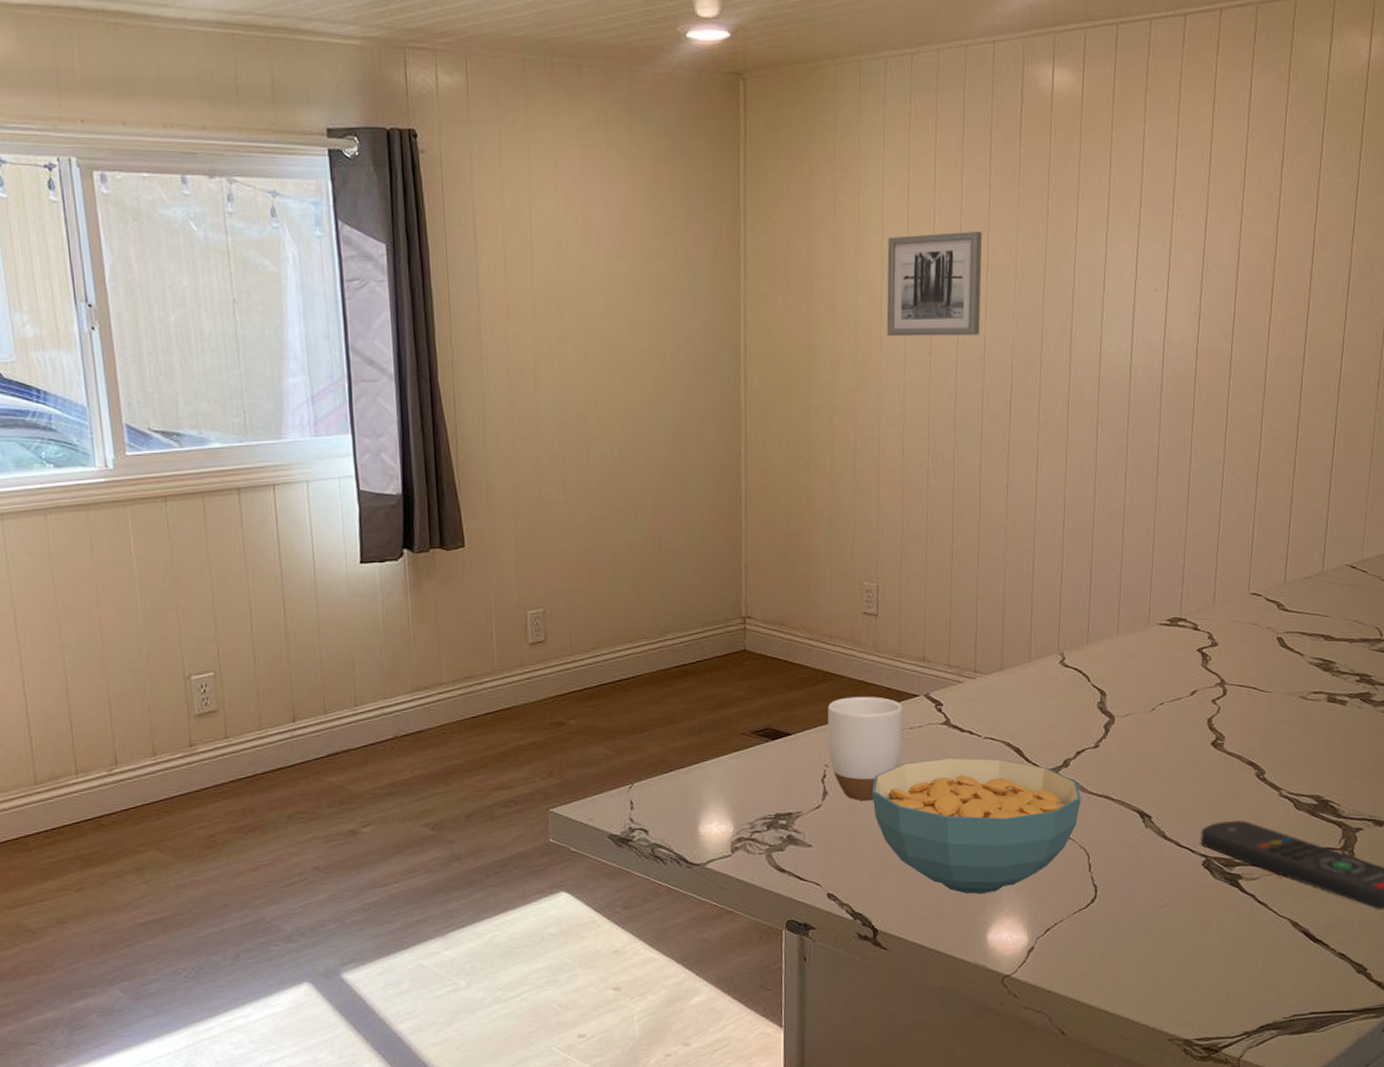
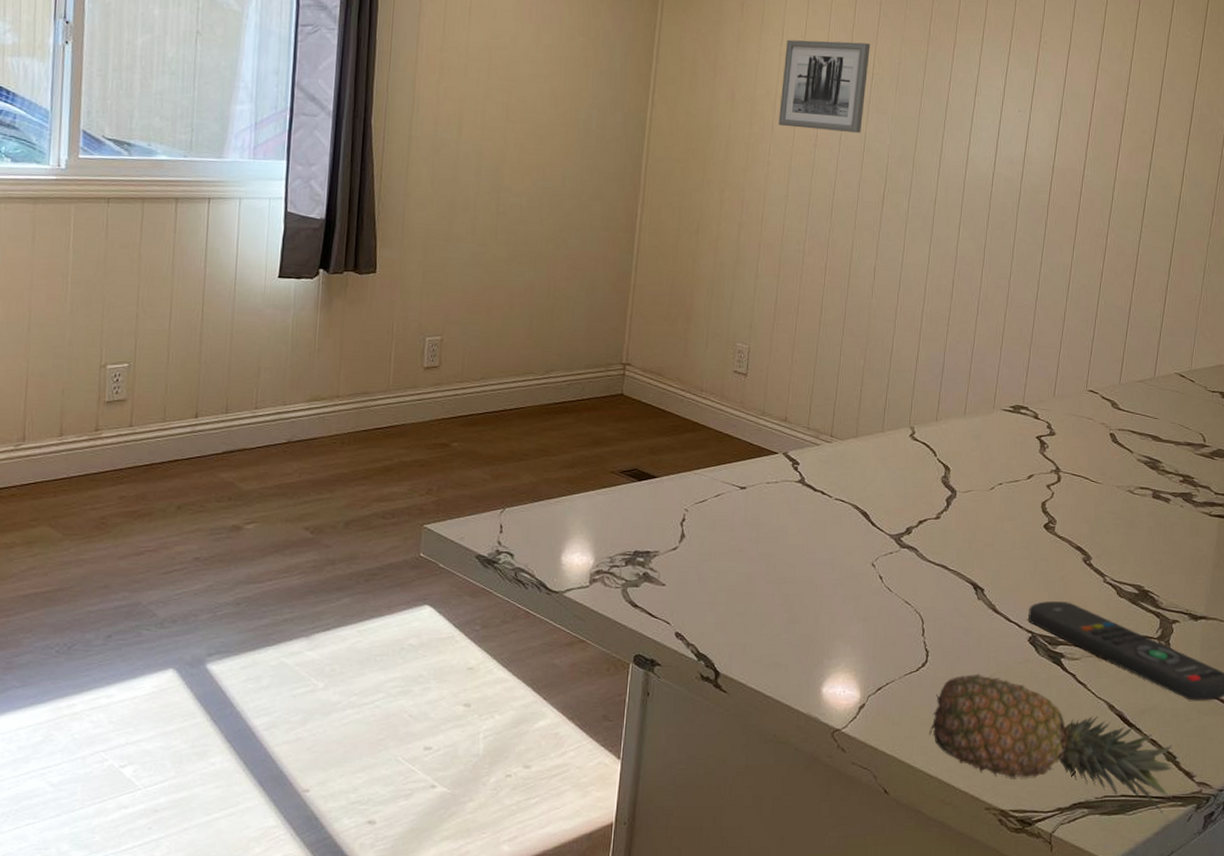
mug: present [827,696,903,802] -> none [689,448,762,548]
cereal bowl: present [872,757,1081,894] -> none [726,514,920,647]
fruit: none [1103,904,1364,1028] -> present [928,673,1172,815]

